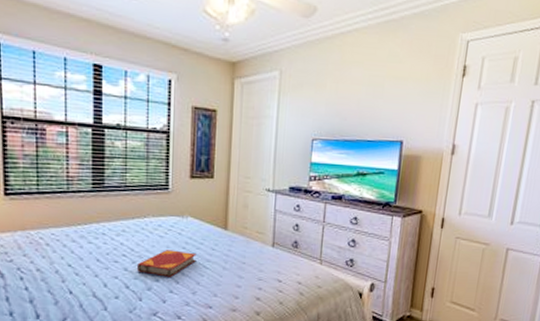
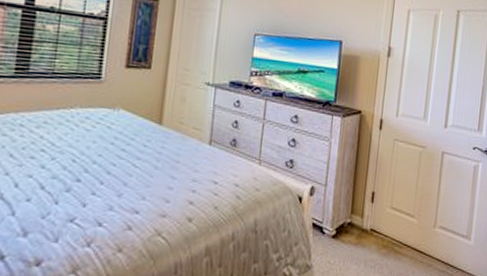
hardback book: present [137,250,197,277] -> none [56,145,126,177]

